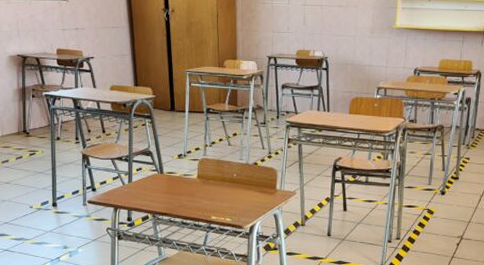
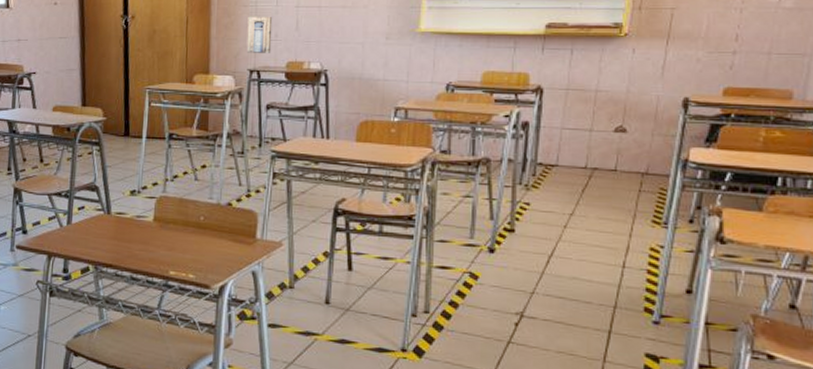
wall art: none [265,12,285,43] -> present [246,16,273,53]

